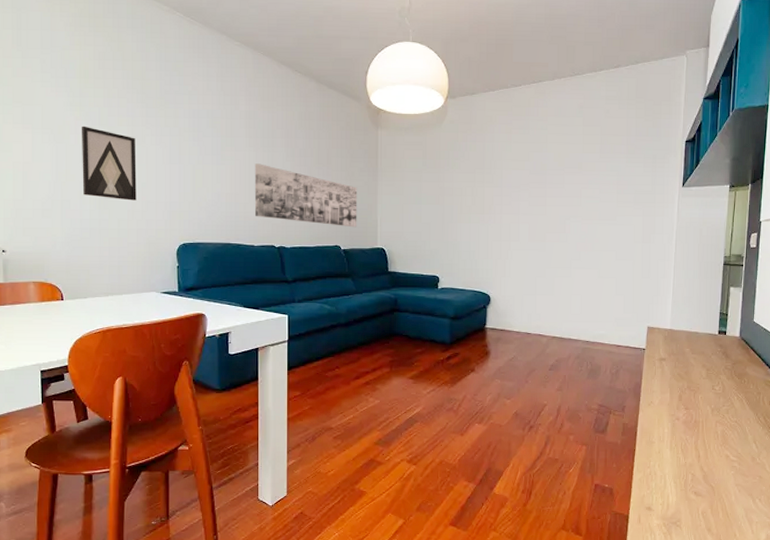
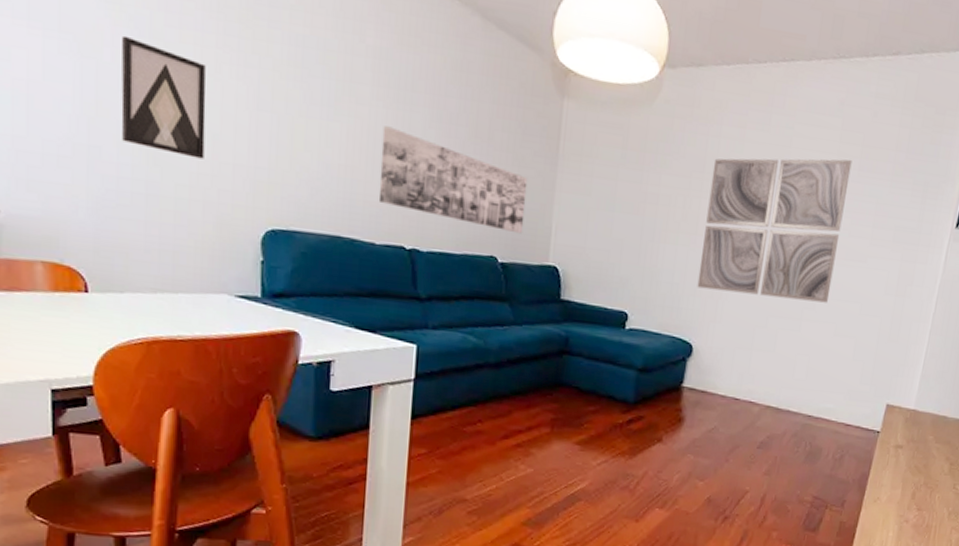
wall art: none [488,146,595,254] -> present [697,158,852,303]

